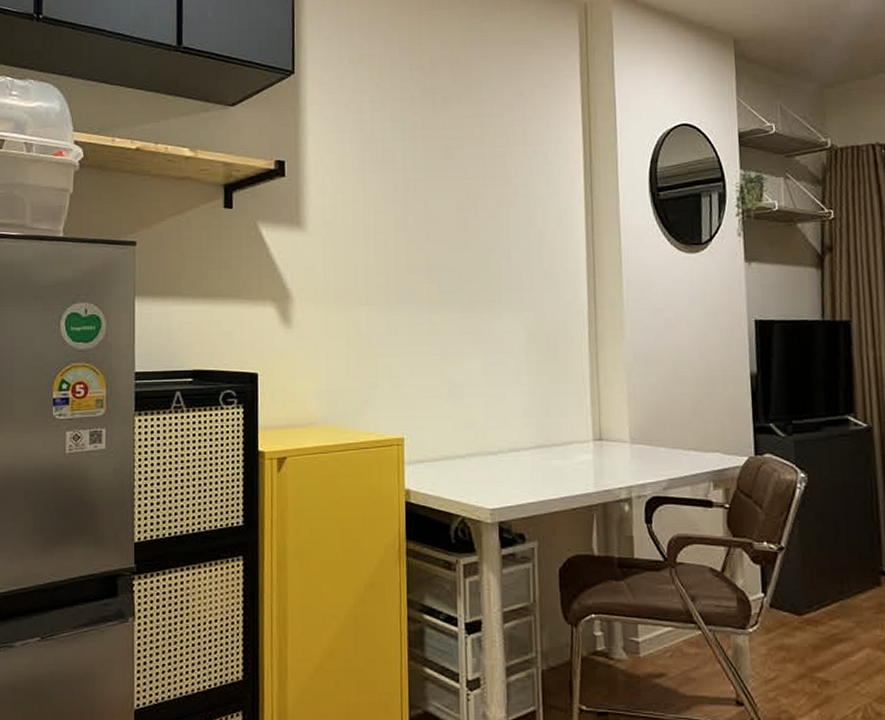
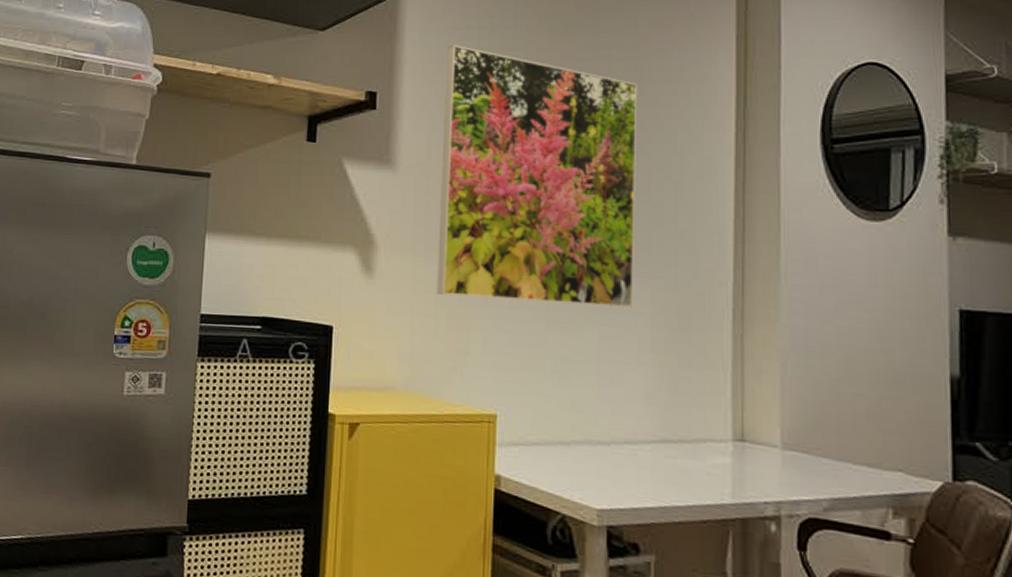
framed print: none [344,116,511,339] -> present [437,44,638,308]

